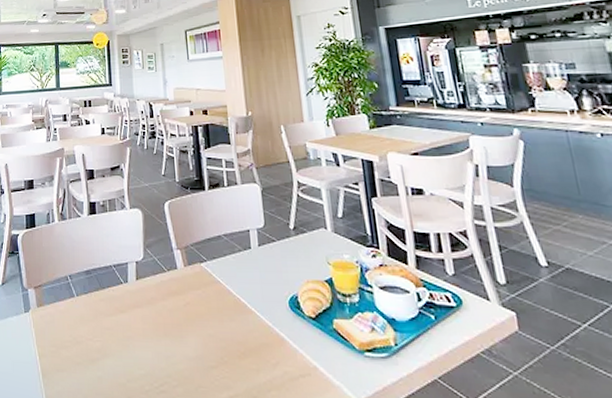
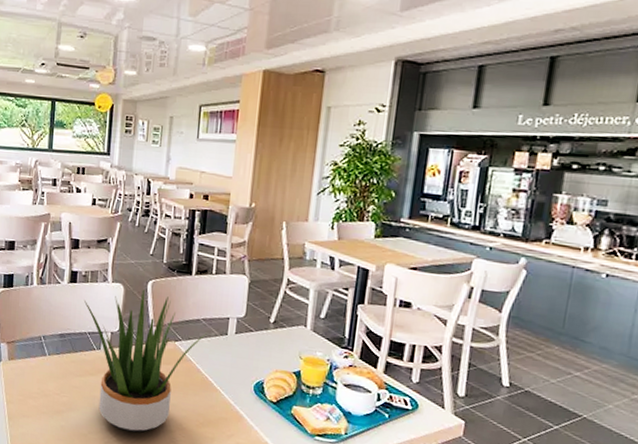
potted plant: none [105,212,232,374] -> present [83,289,208,433]

